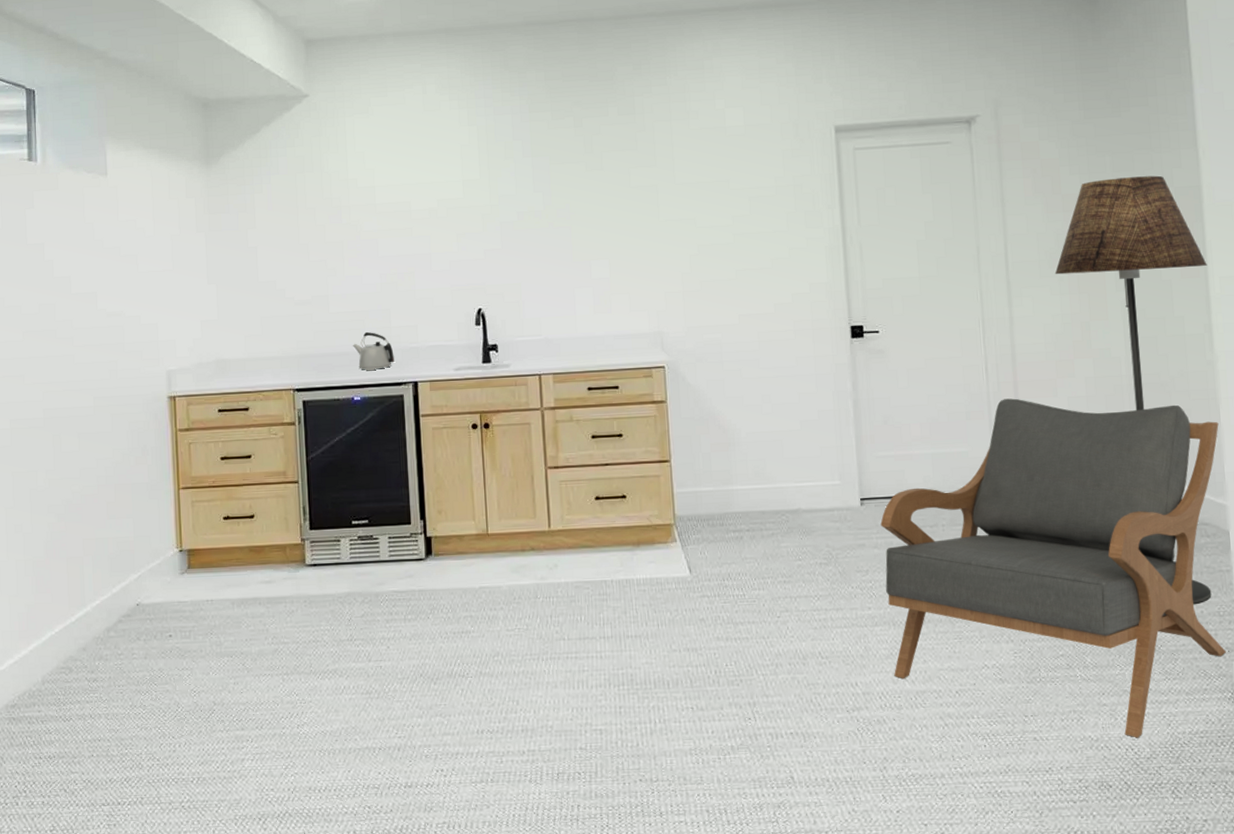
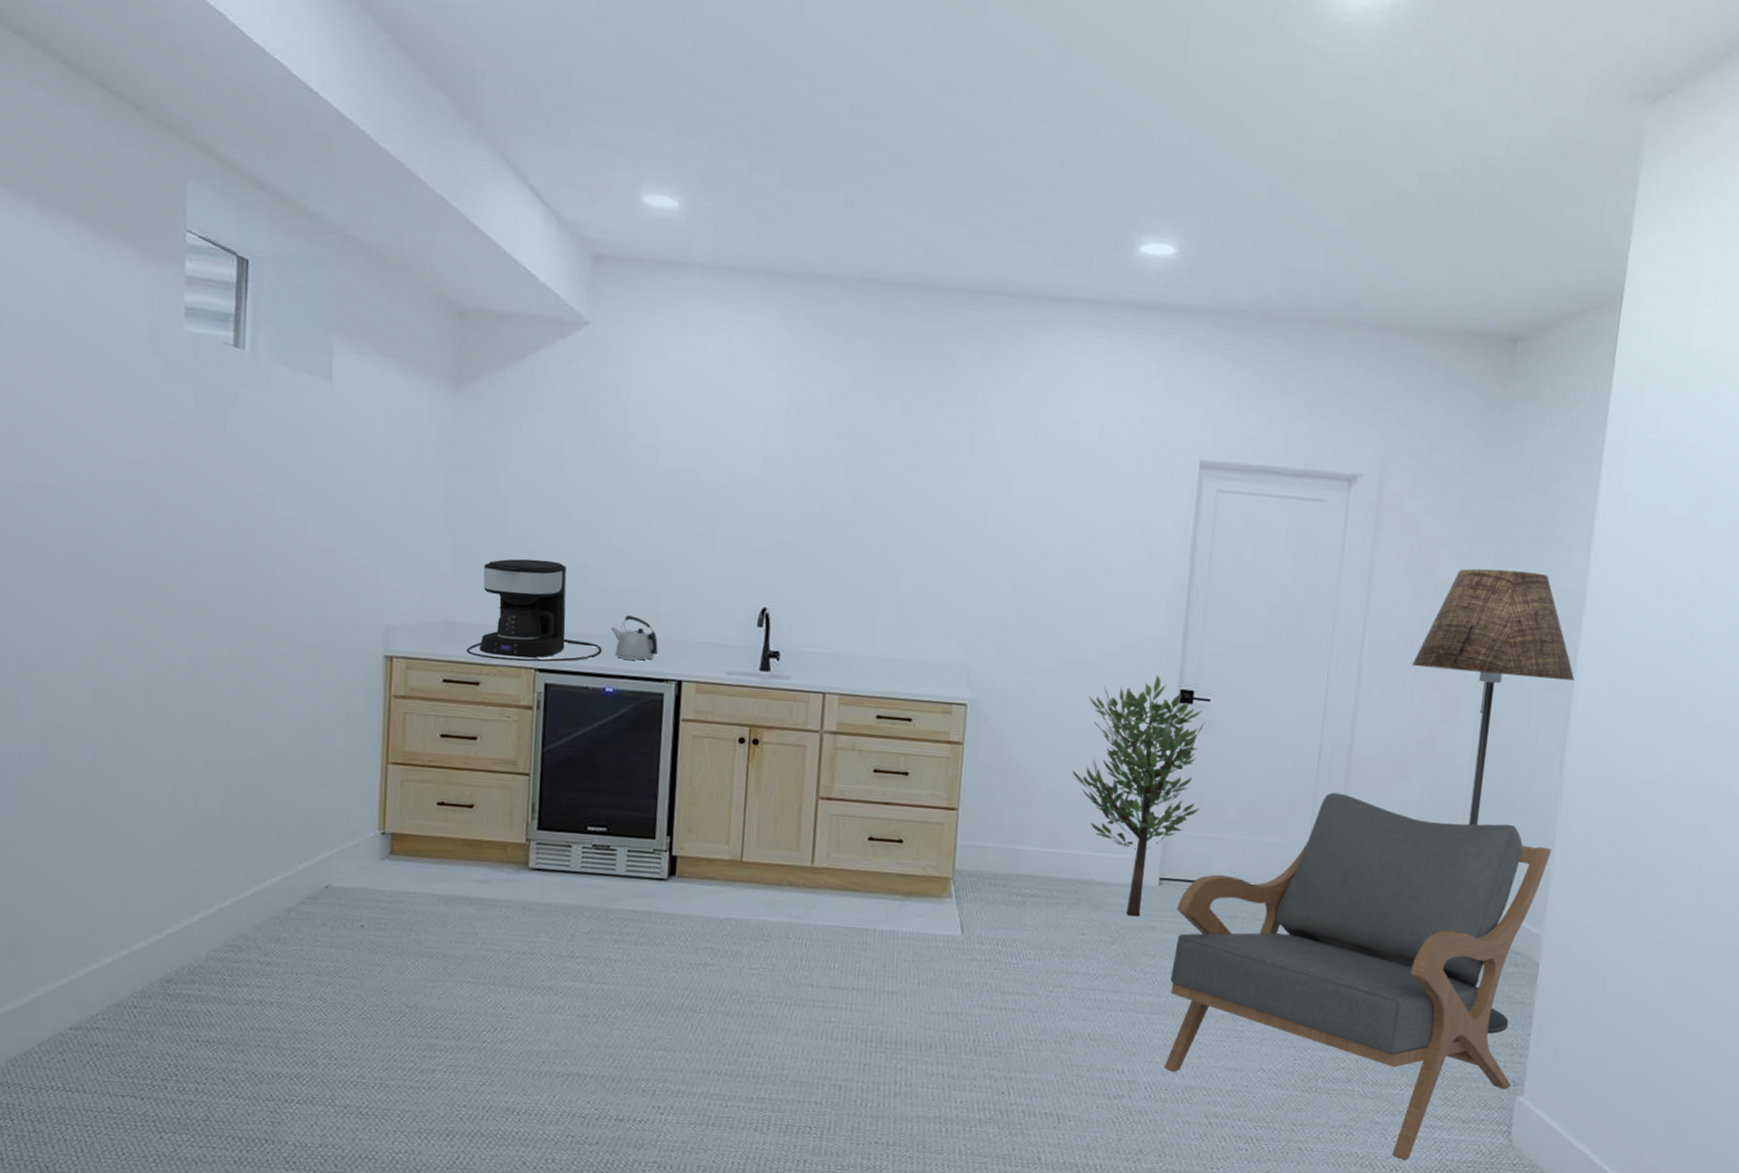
coffee maker: none [235,295,348,387] -> present [466,559,602,662]
tree: none [766,316,886,538] -> present [1072,675,1204,917]

